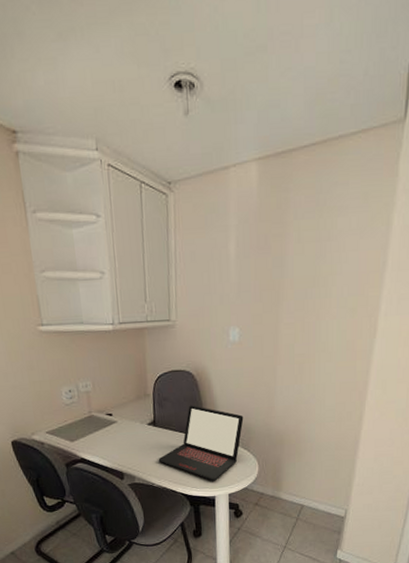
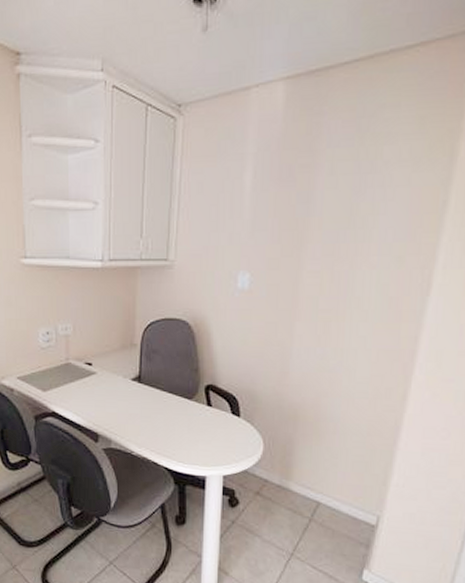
laptop: present [158,405,244,481] -> none [140,361,249,457]

